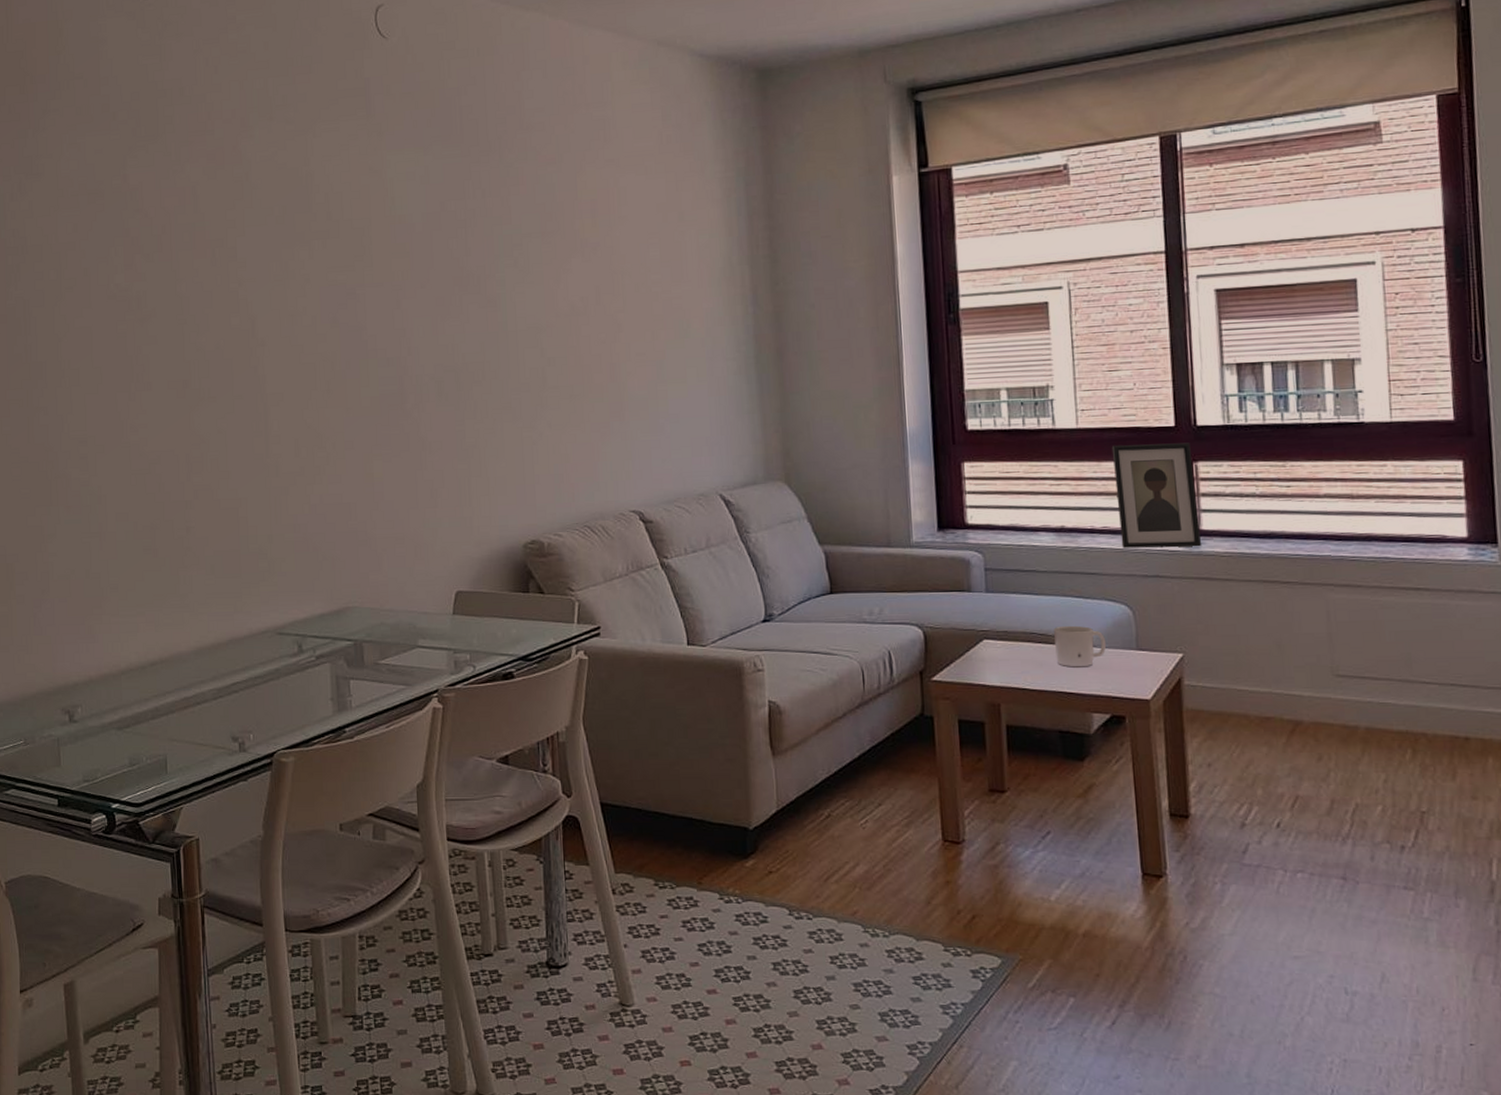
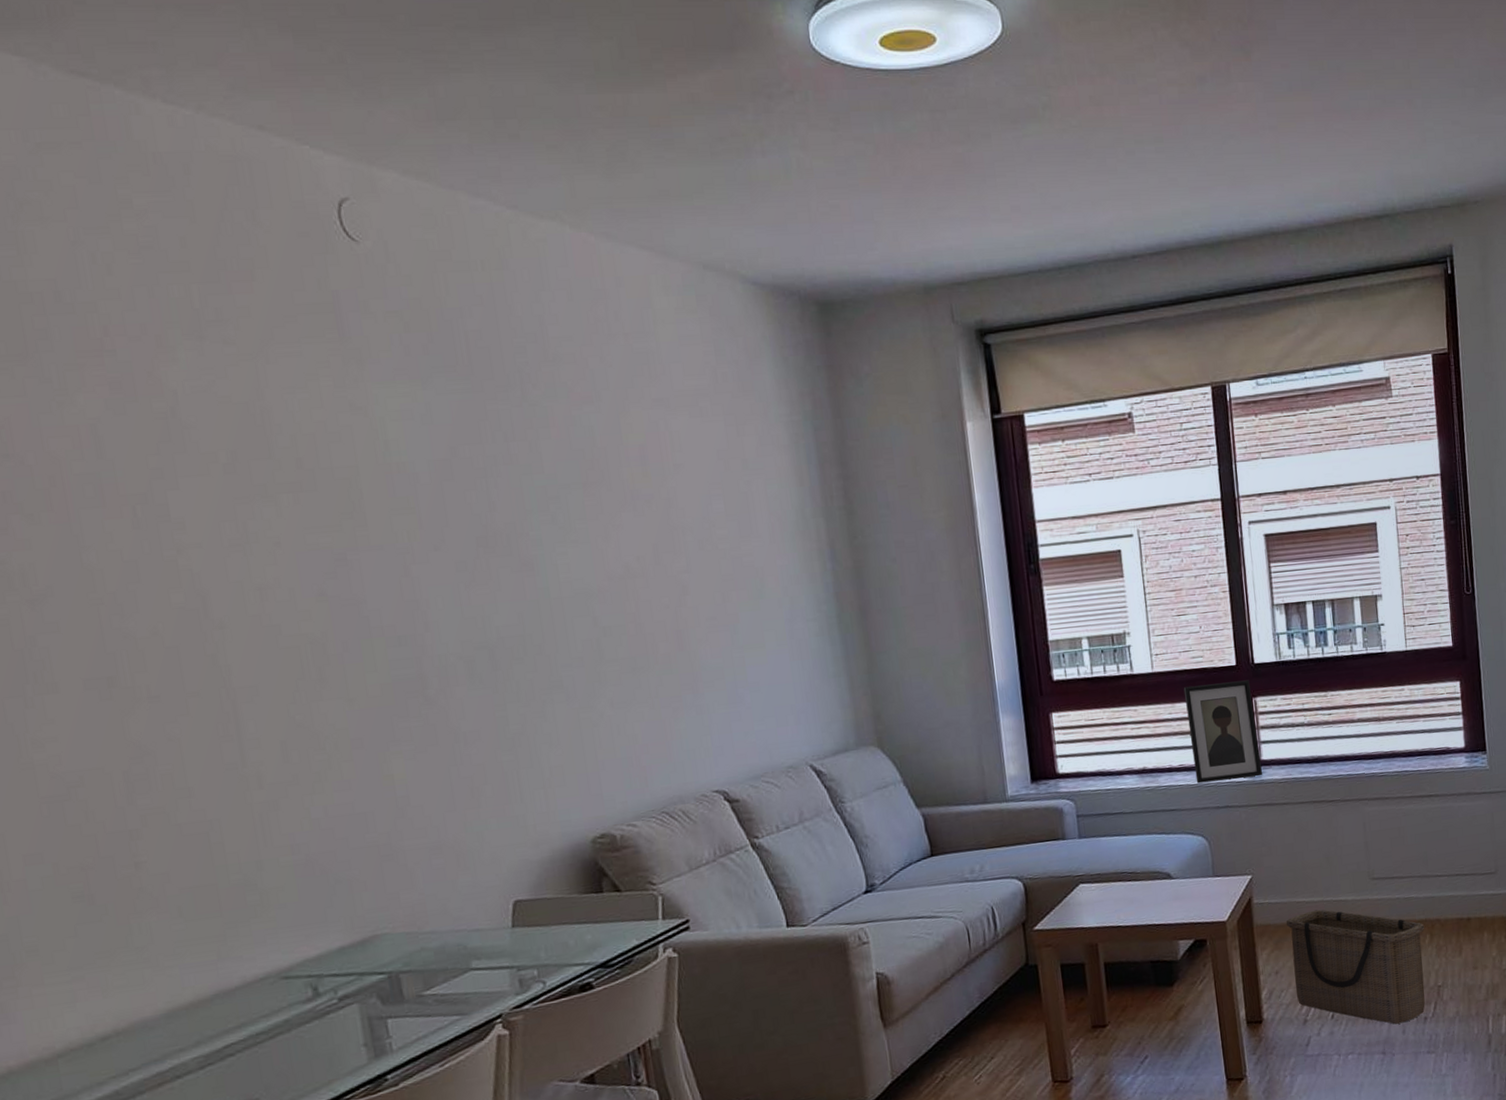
mug: present [1054,625,1107,668] -> none [1141,860,1188,901]
basket: none [1223,701,1405,848] -> present [1286,909,1425,1024]

